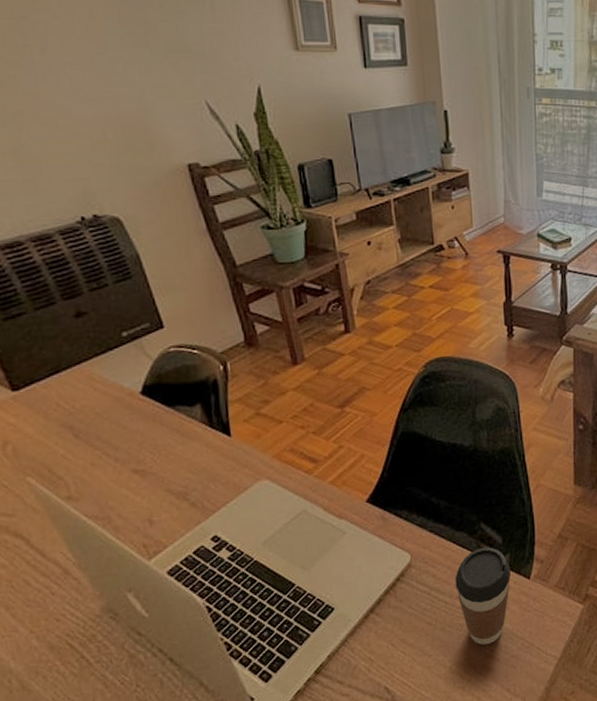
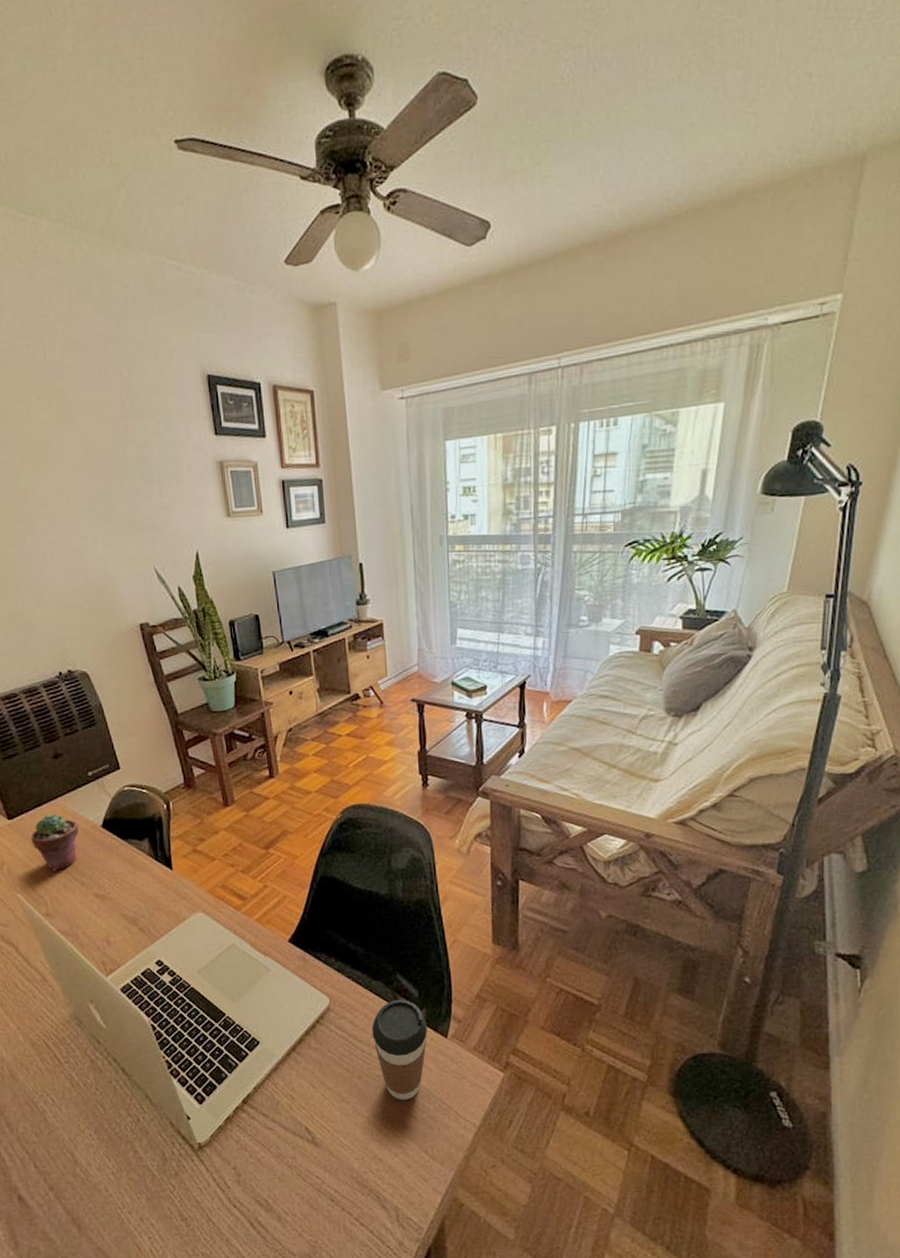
potted succulent: none [45,381,111,448] -> present [31,813,79,871]

